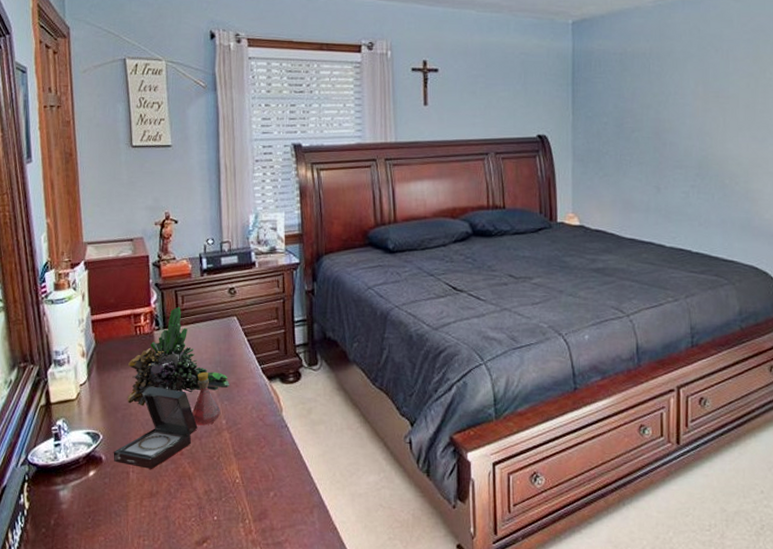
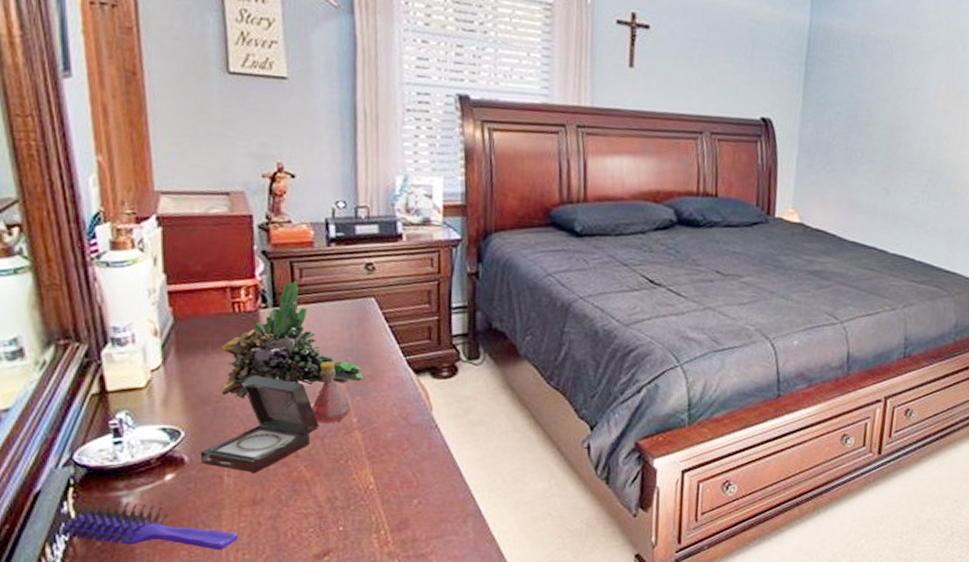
hairbrush: none [17,491,141,537] -> present [58,497,239,551]

